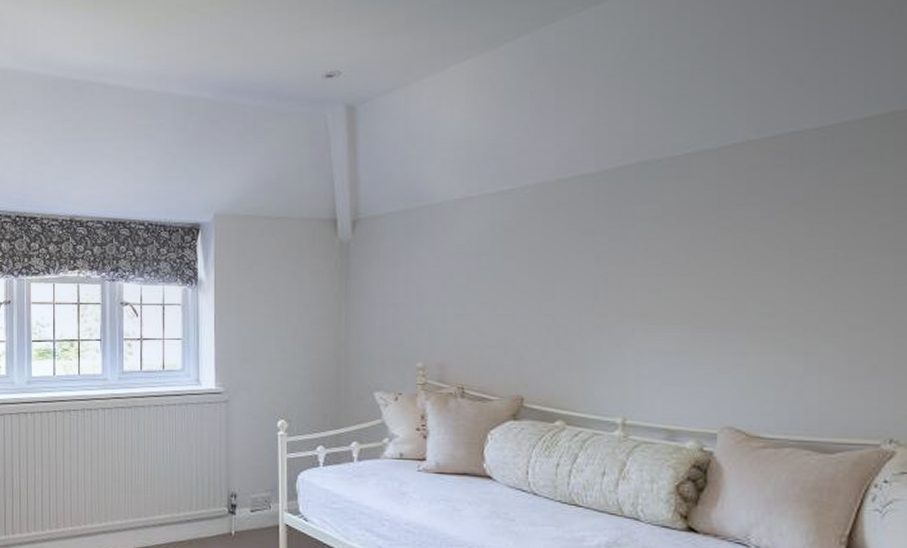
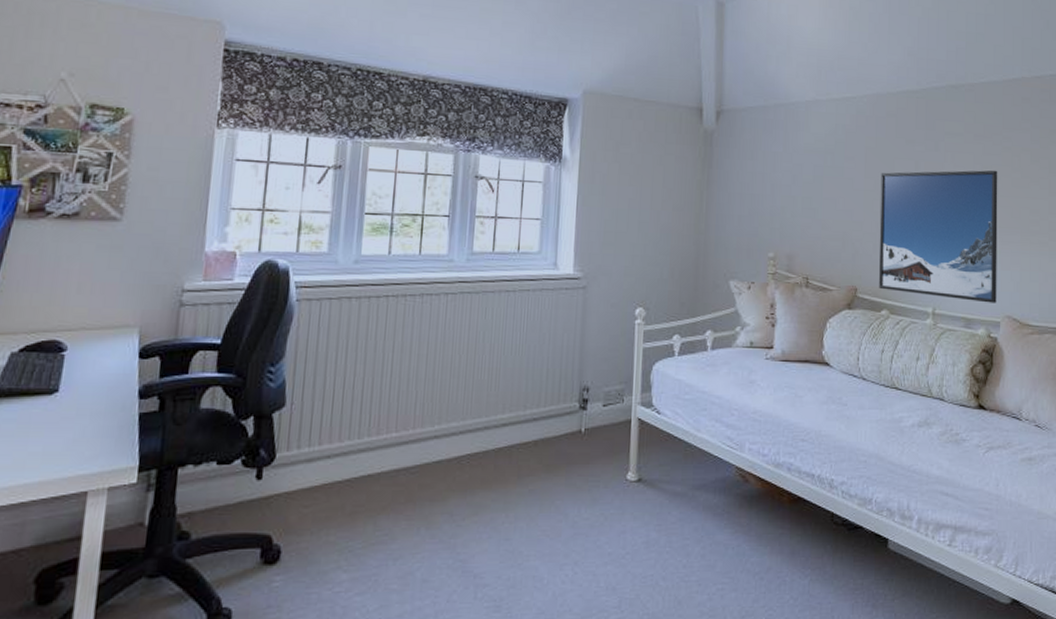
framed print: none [550,256,712,412] -> present [879,170,998,303]

